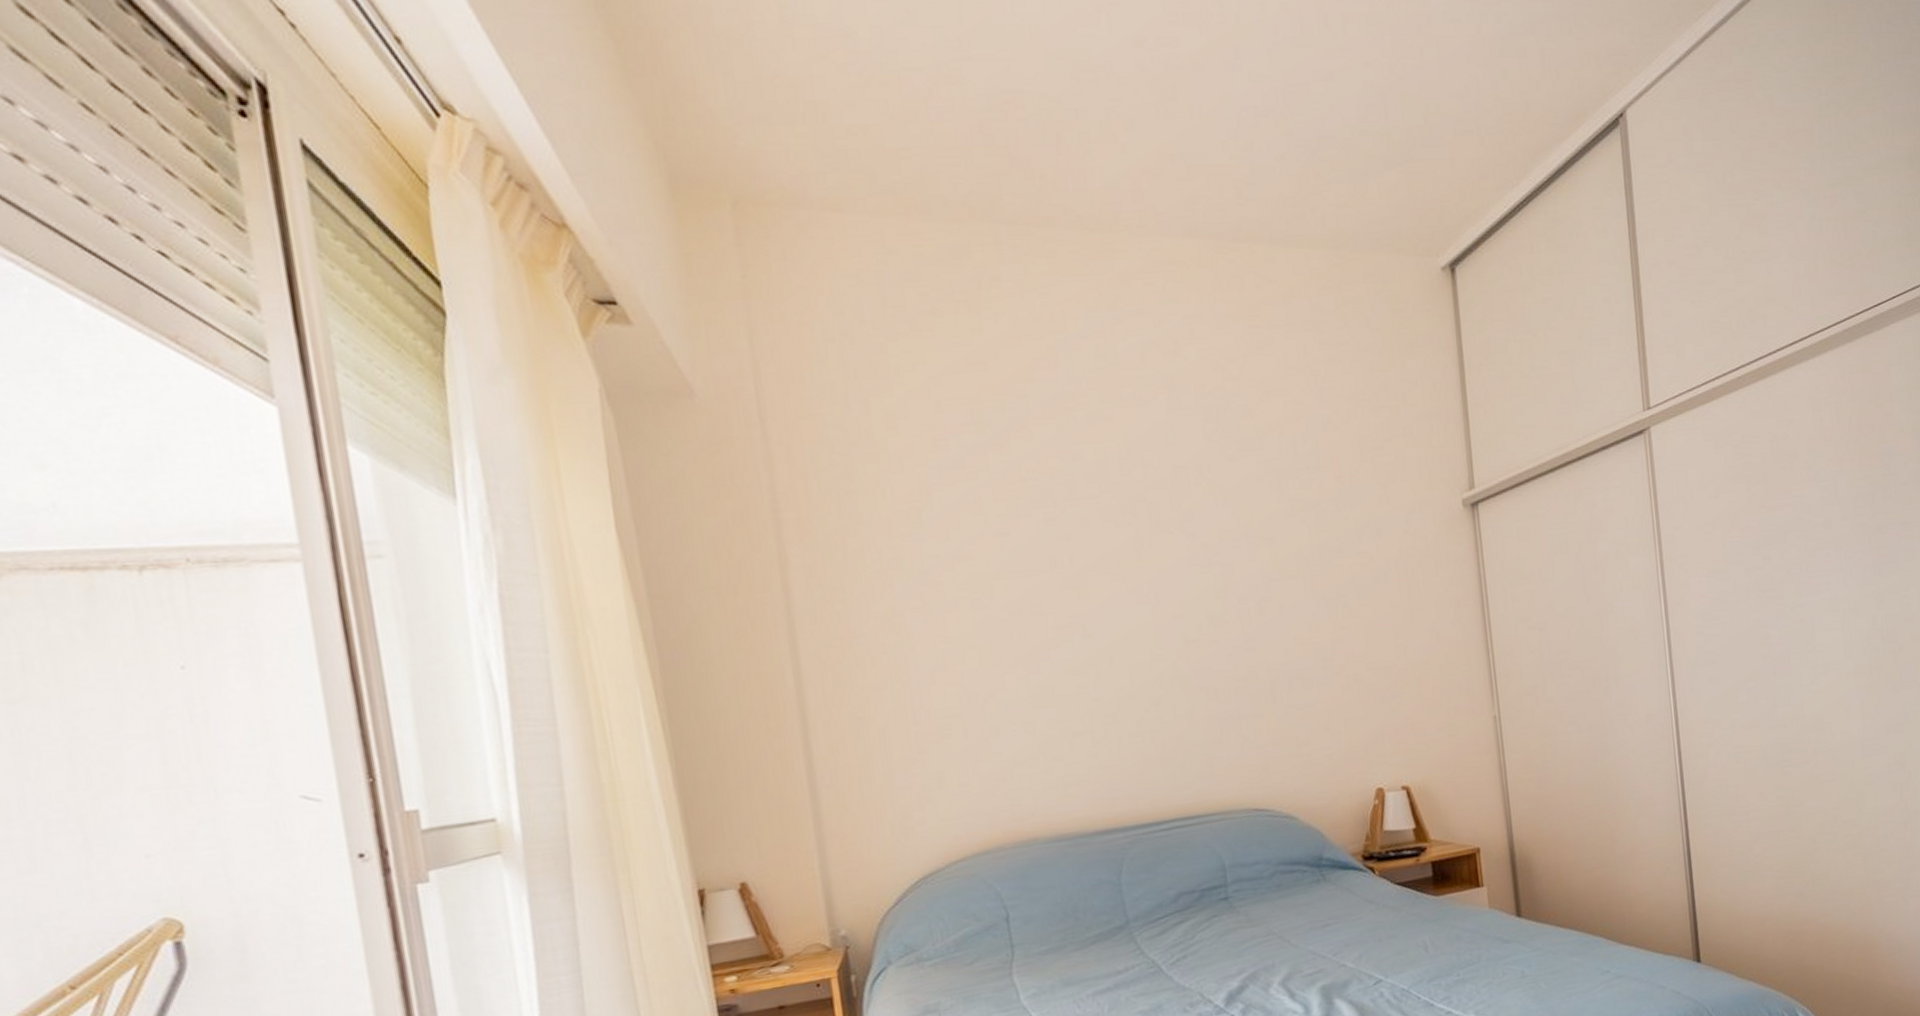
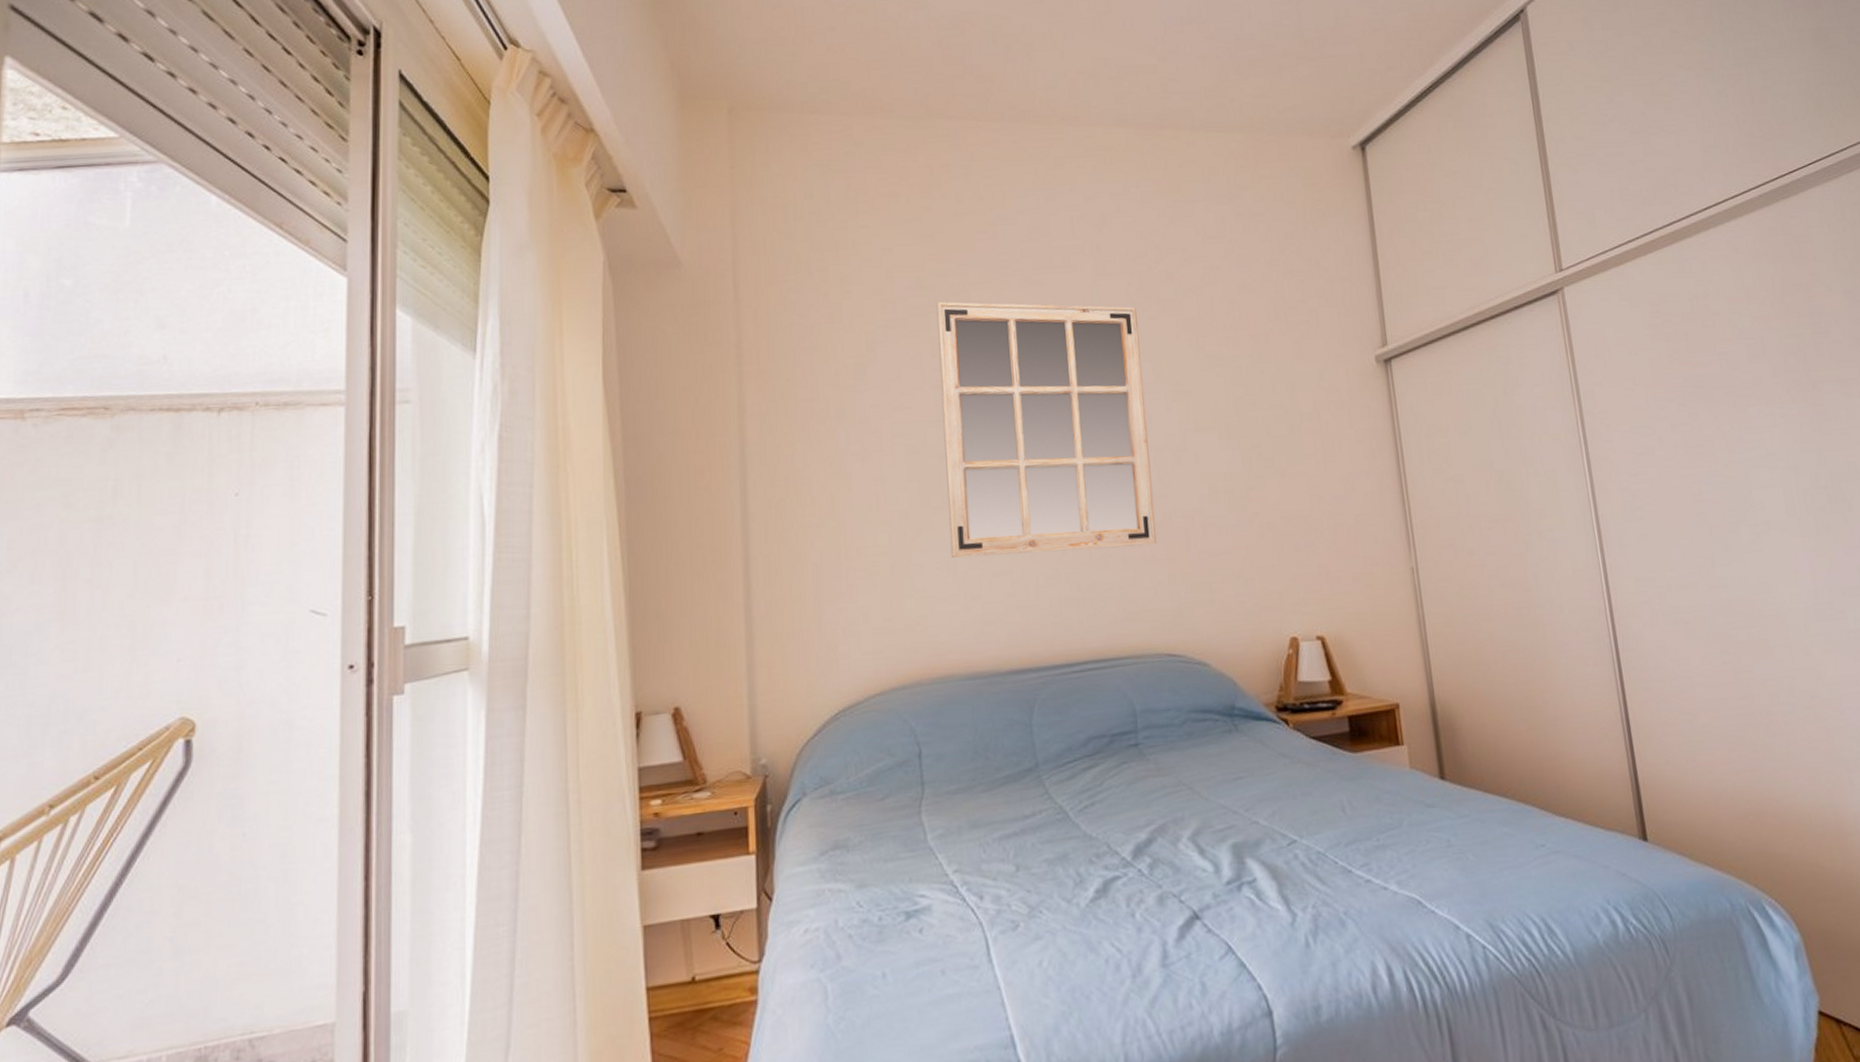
mirror: none [995,439,1242,719] -> present [936,301,1156,558]

